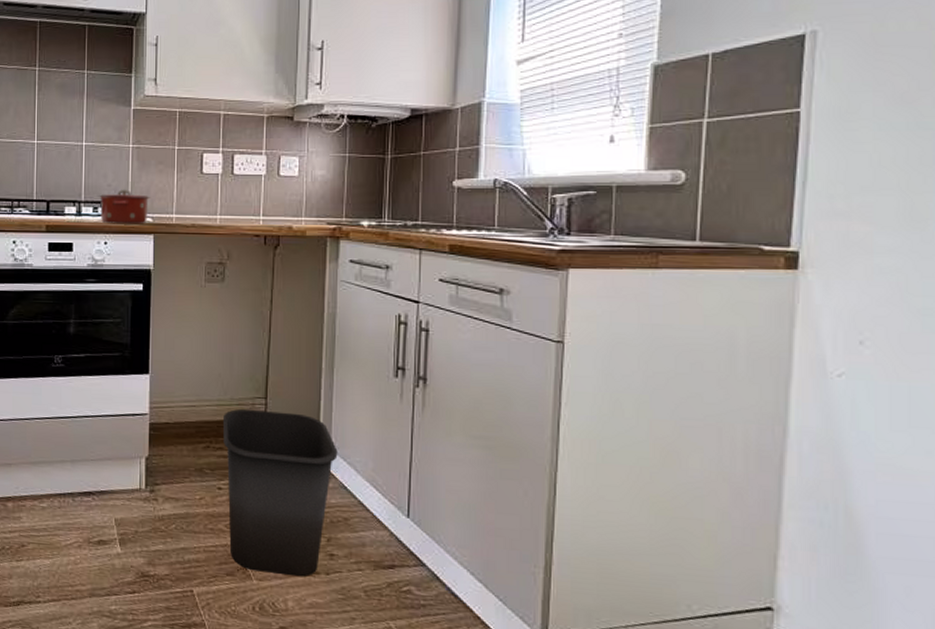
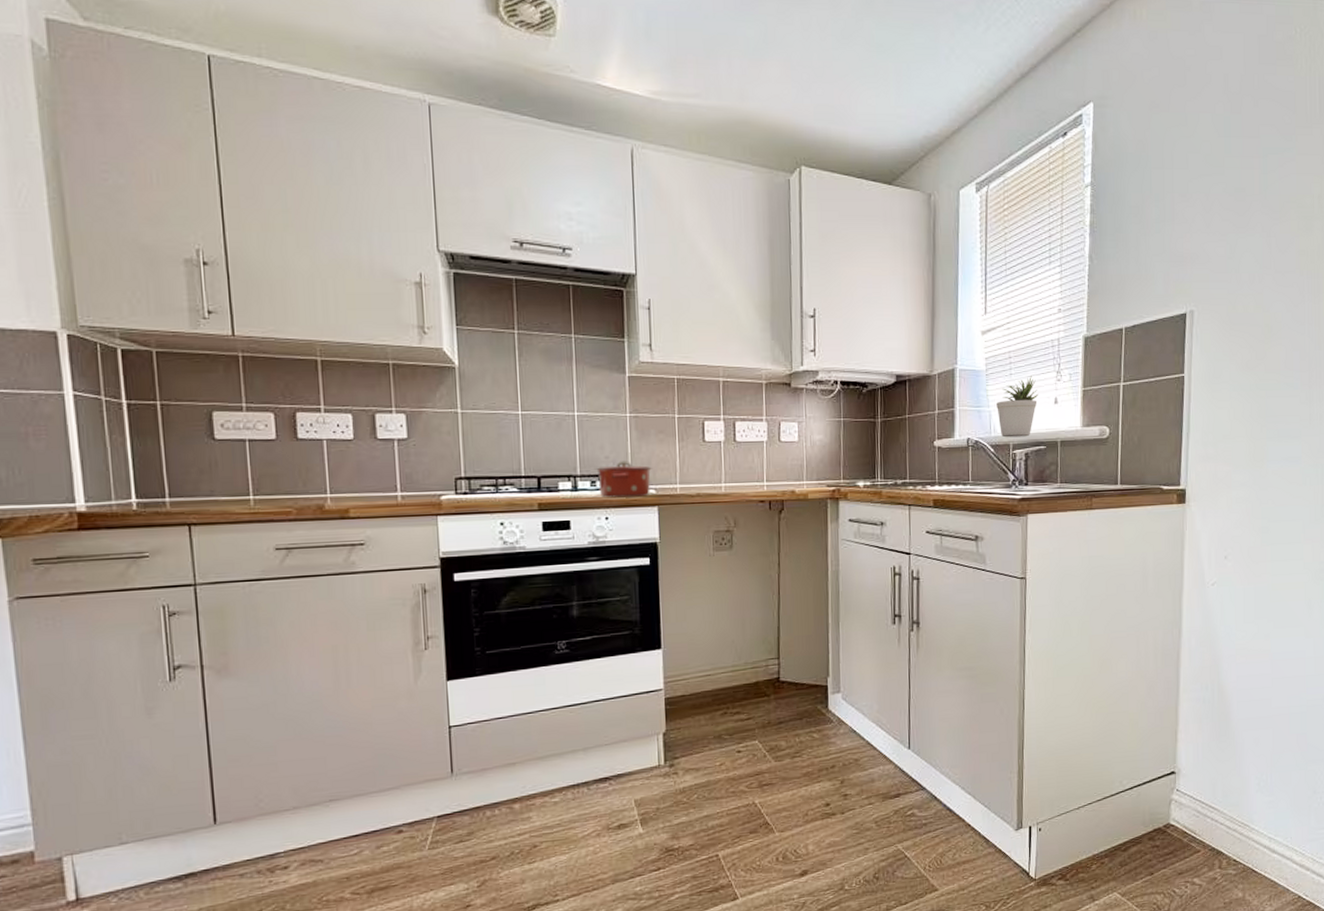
waste bin: present [223,408,338,577] -> none [739,669,847,824]
potted plant: none [533,110,588,180] -> present [996,376,1039,438]

